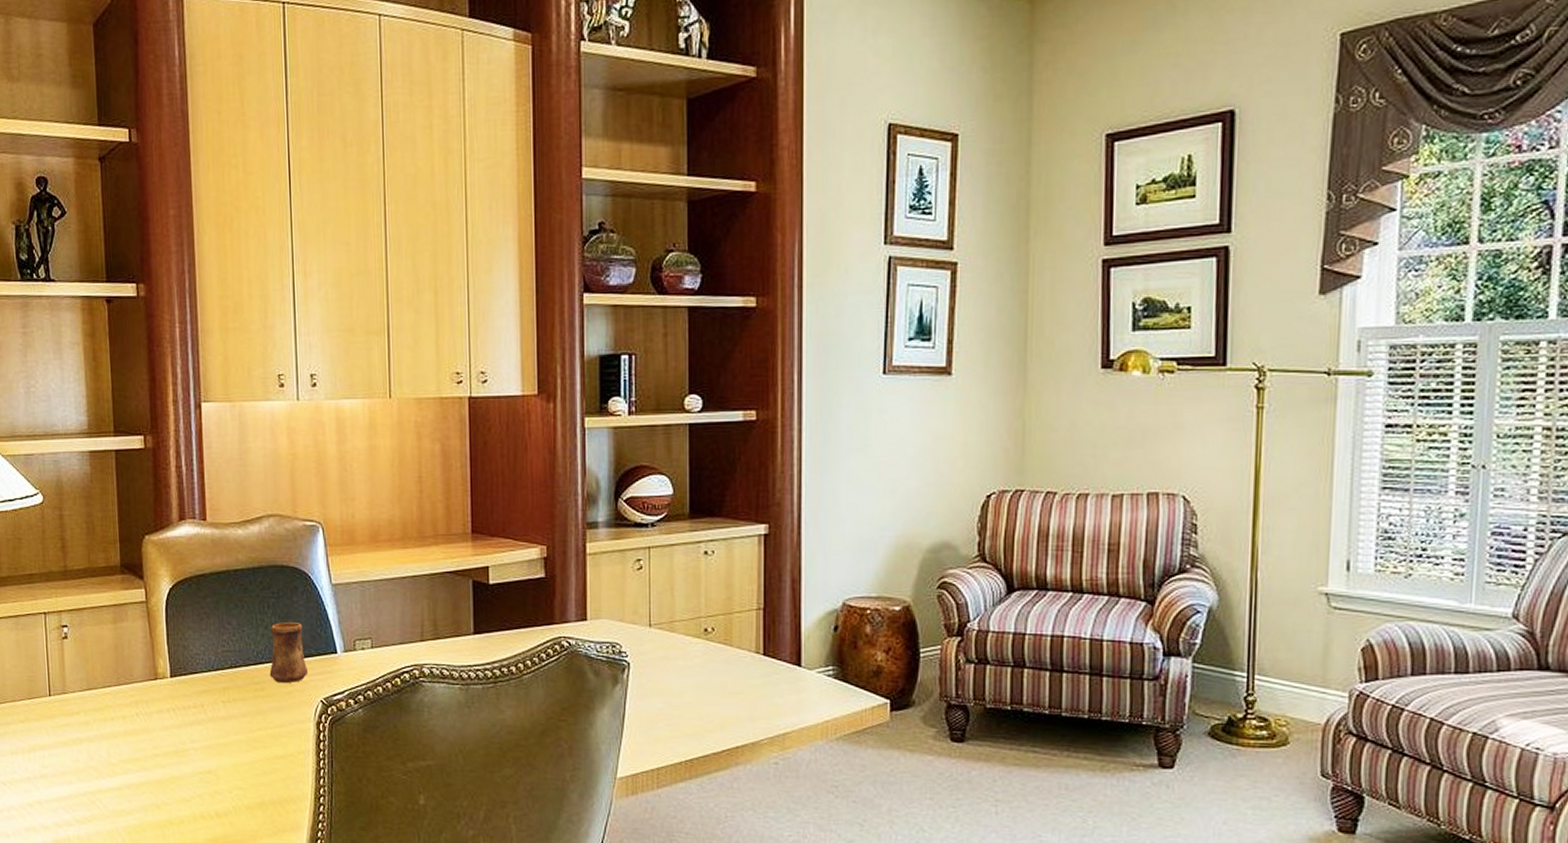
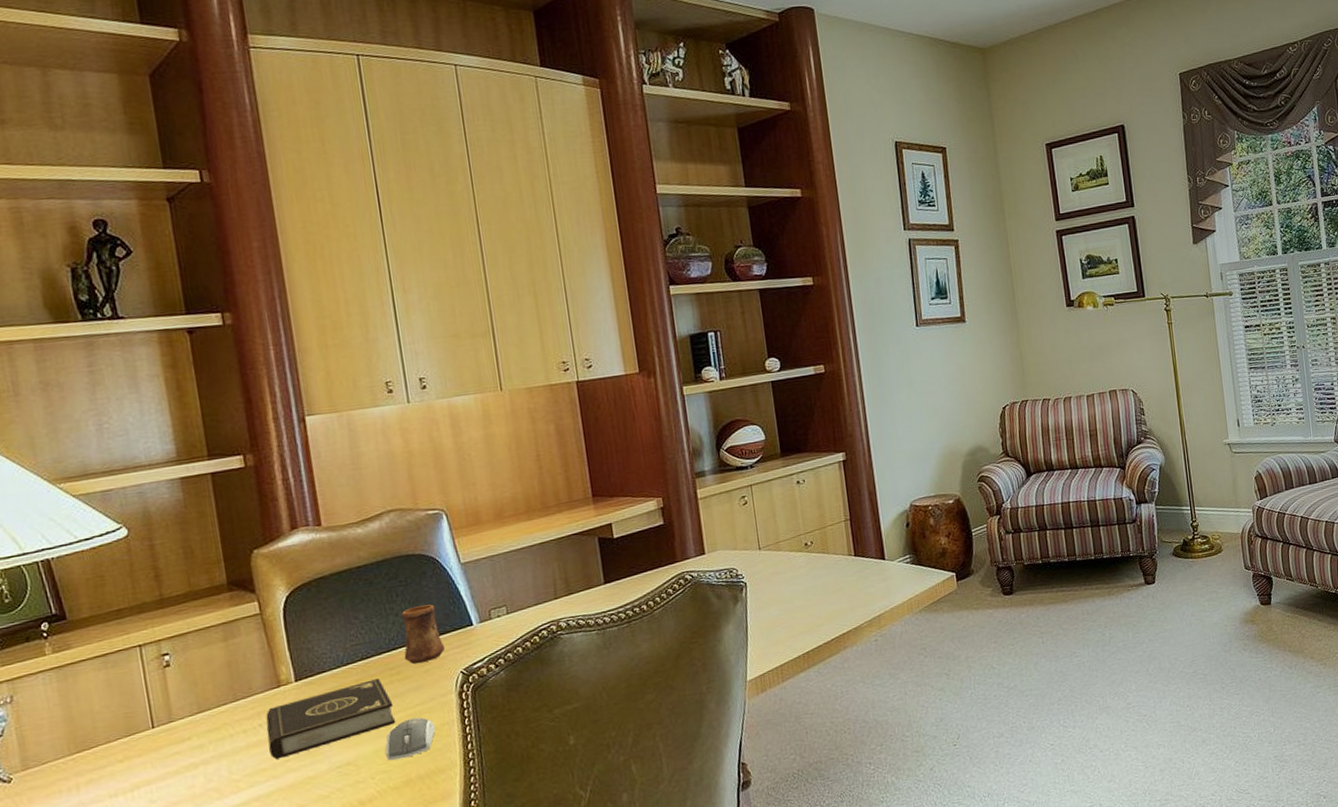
book: none [142,690,256,752] -> present [266,678,396,760]
computer mouse: none [244,739,292,779] -> present [385,717,436,761]

